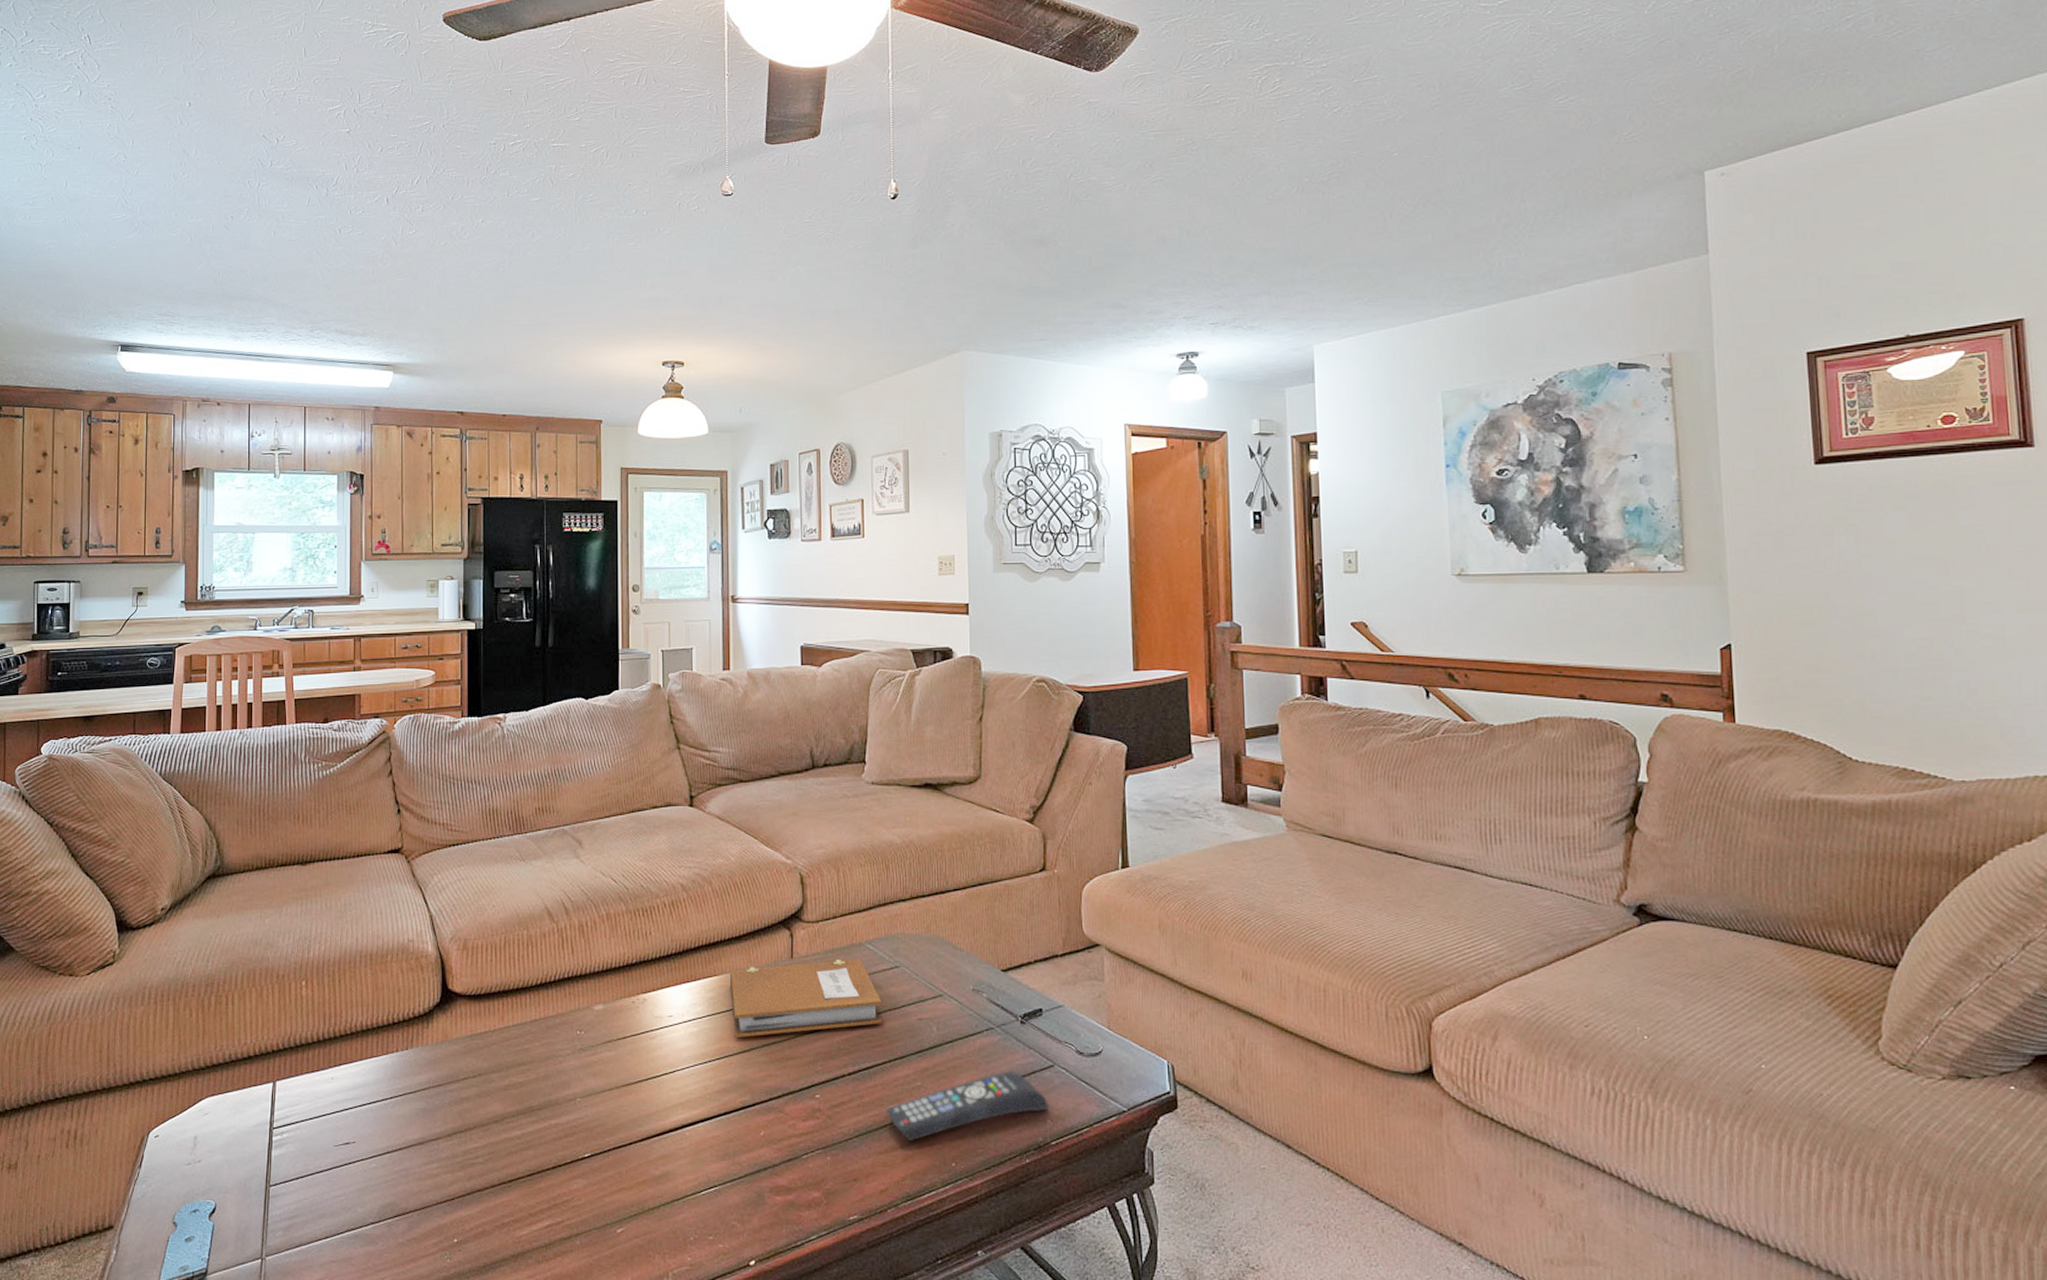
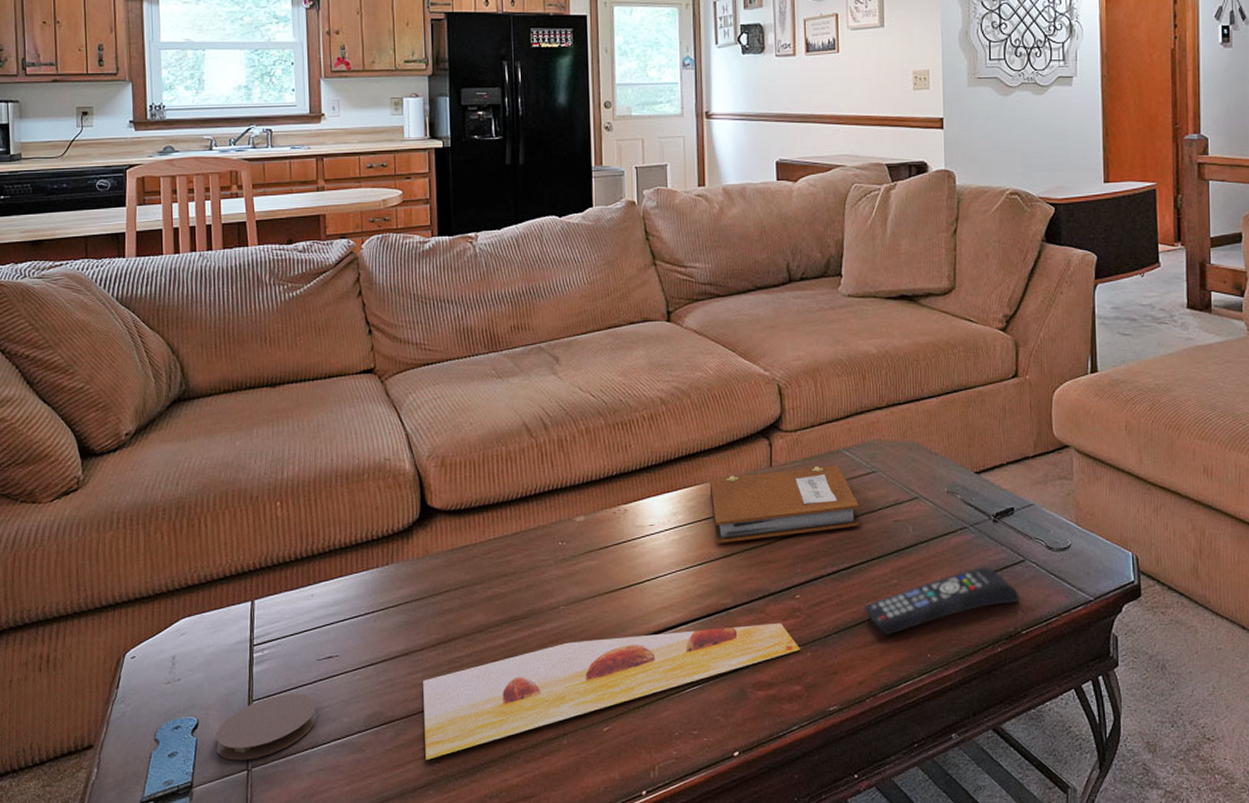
coaster: none [232,1180,332,1248] -> present [216,693,317,761]
painting: none [437,1123,821,1256] -> present [423,622,801,760]

